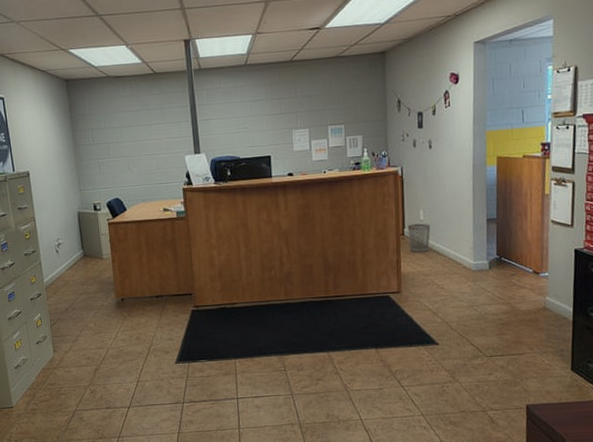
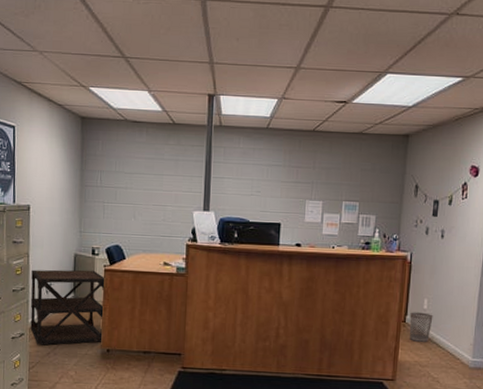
side table: none [39,225,116,303] -> present [30,269,105,346]

